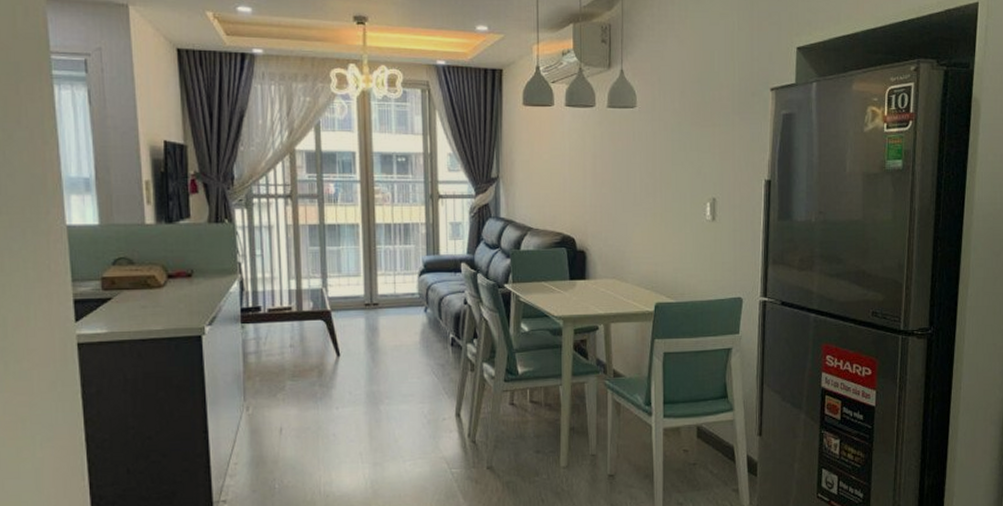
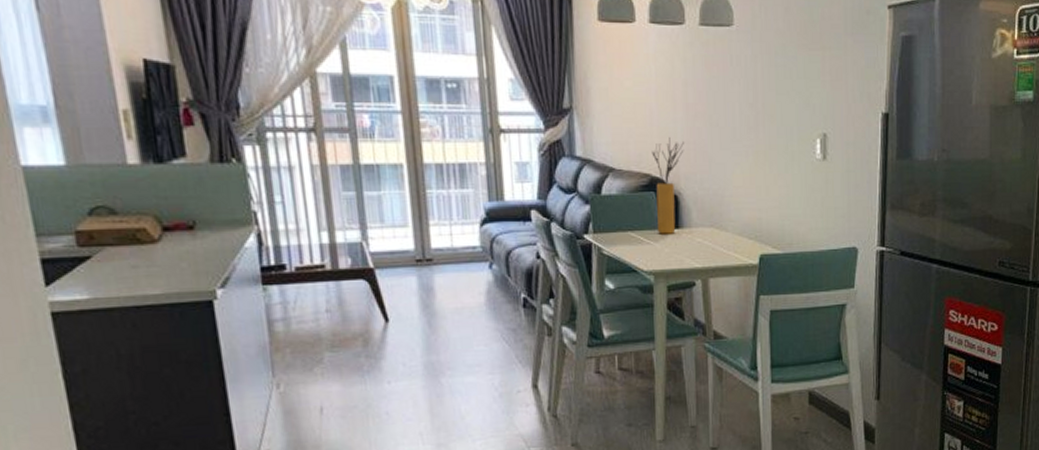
vase: none [564,202,592,285] -> present [651,137,684,234]

